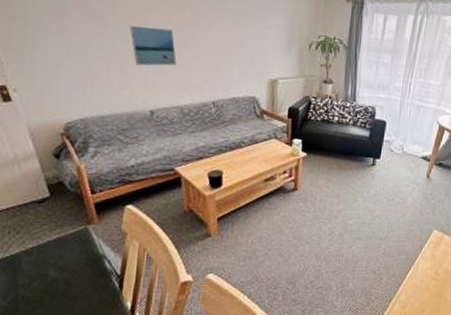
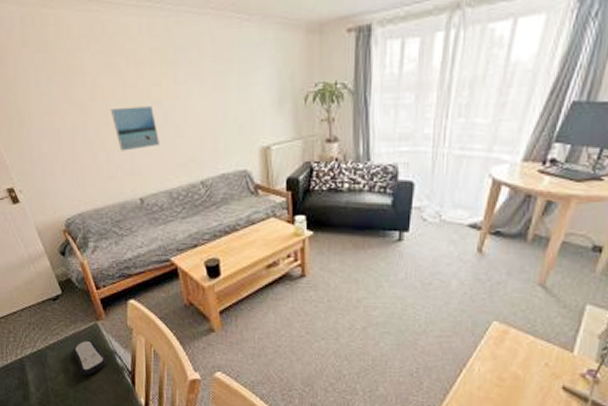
remote control: none [54,244,95,282] -> present [73,340,108,376]

